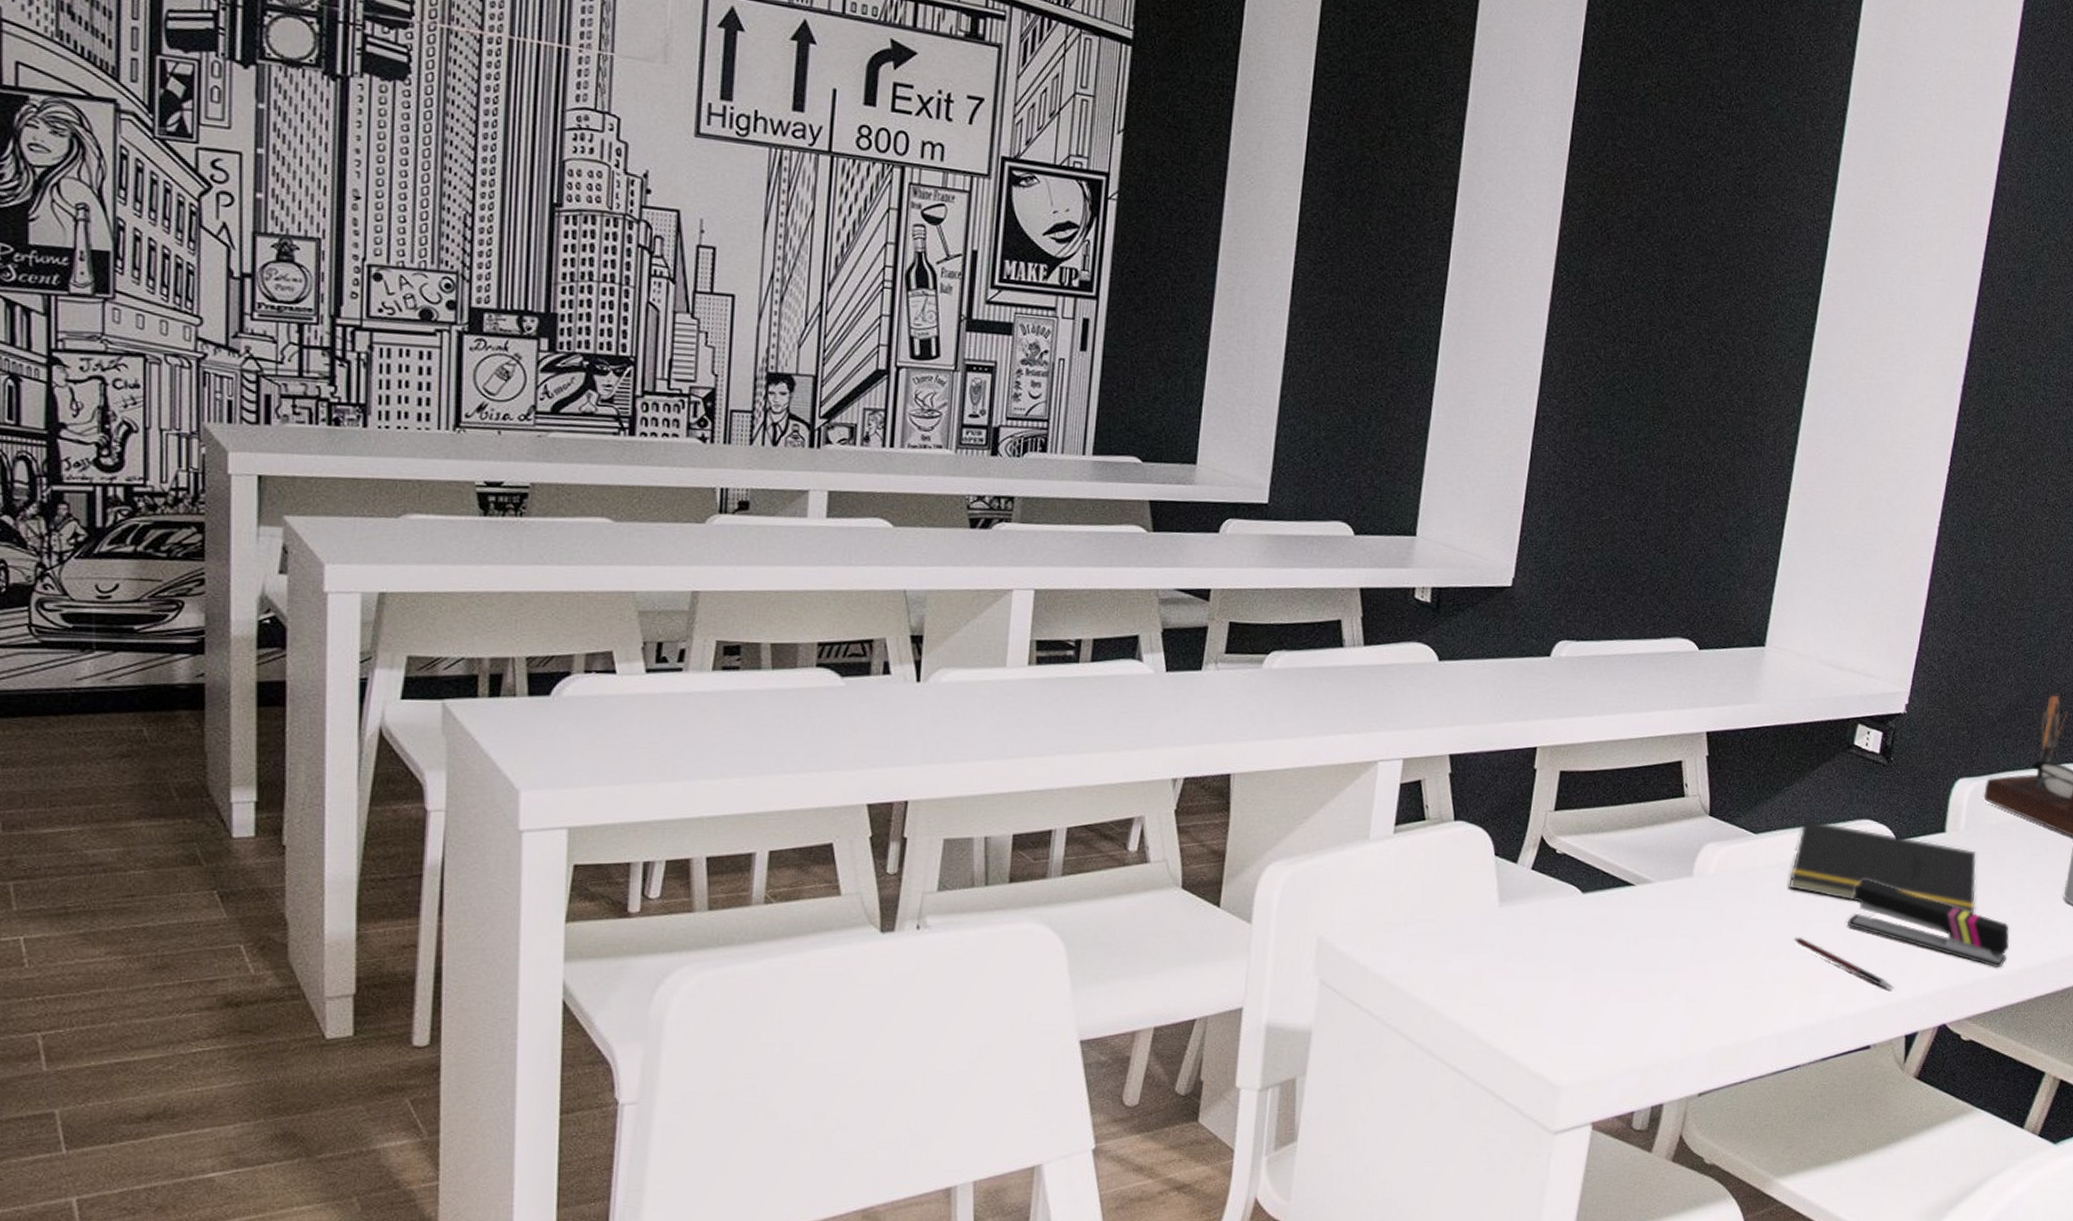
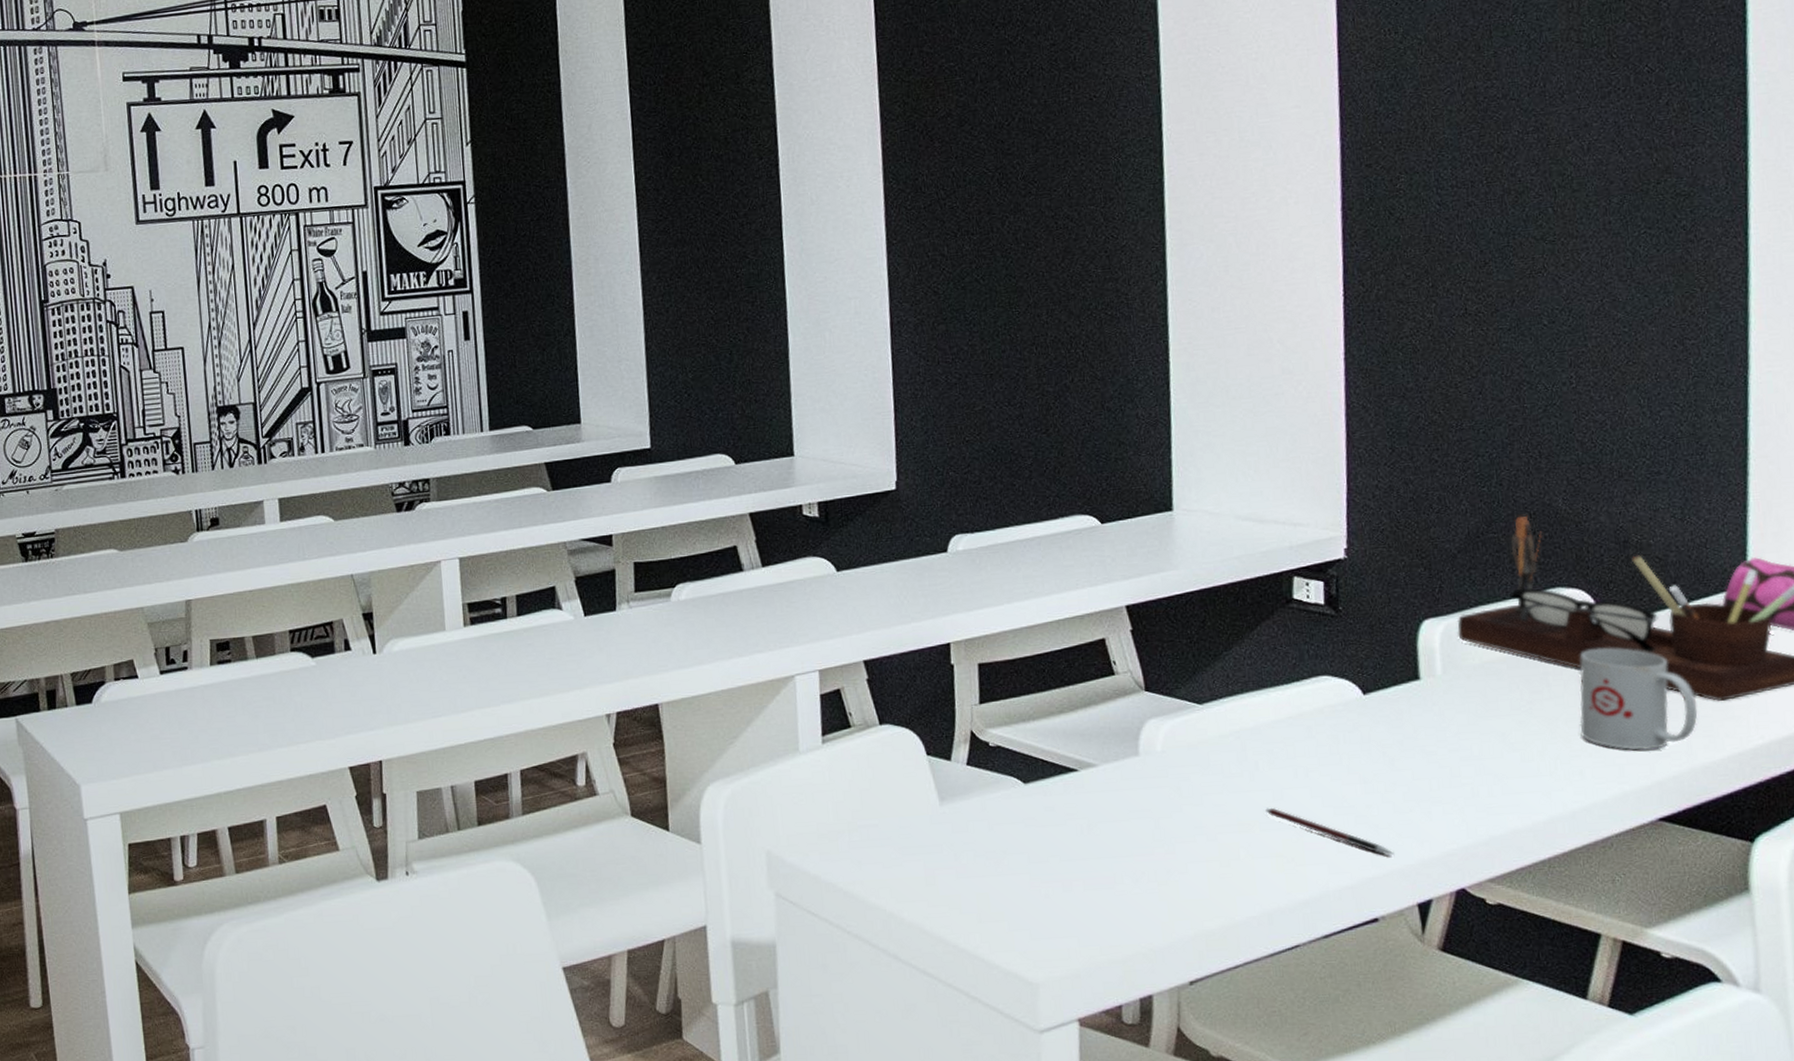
notepad: present [1789,819,1977,914] -> none [1247,682,1473,765]
stapler: present [1848,879,2009,968] -> none [1324,739,1524,822]

